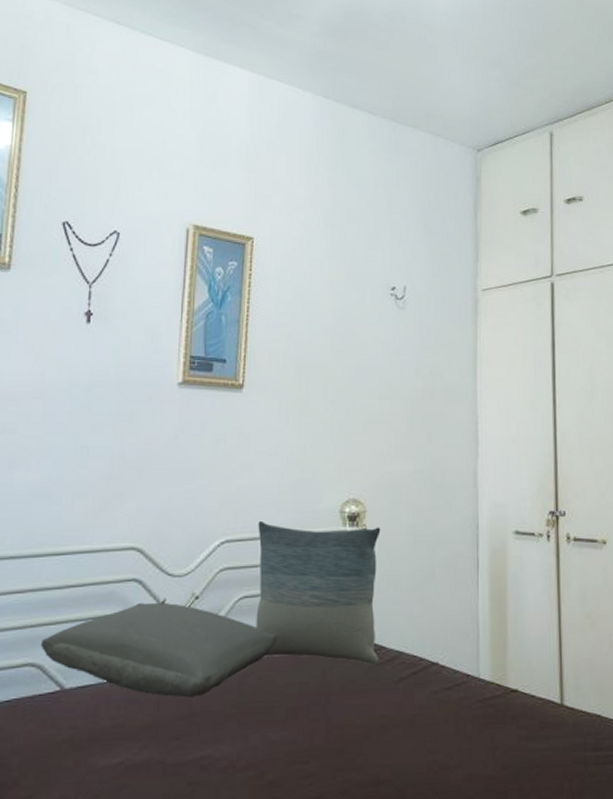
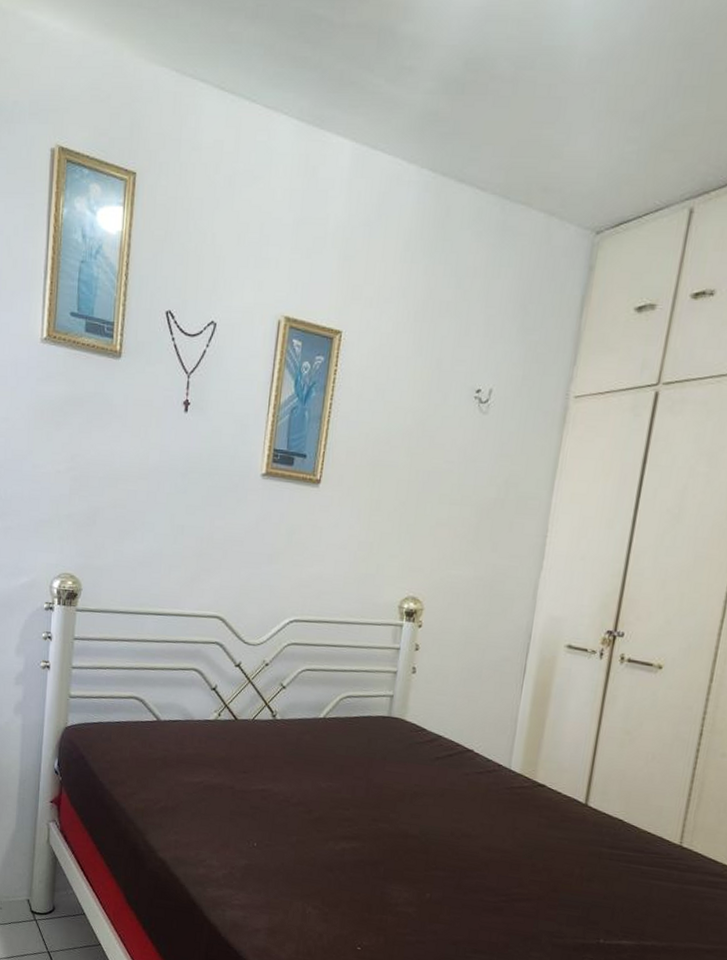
pillow: present [40,602,278,698] -> none [142,662,333,744]
pillow: present [256,520,381,664] -> none [314,606,435,742]

